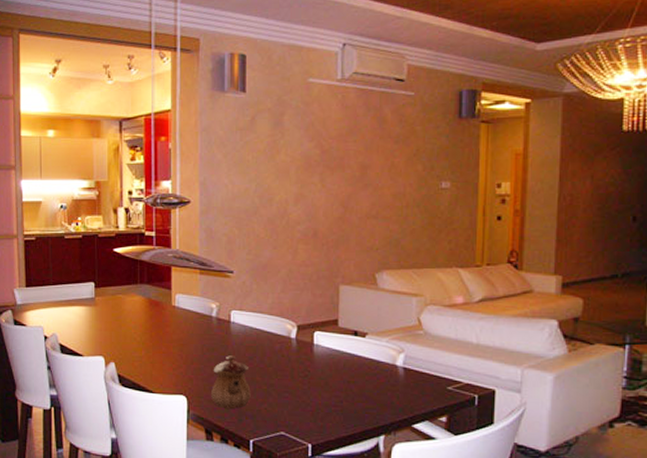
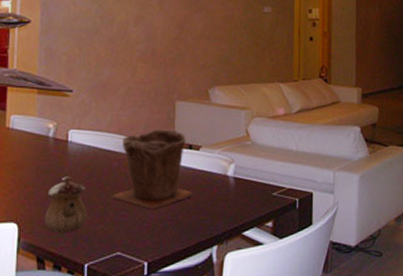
plant pot: none [275,314,358,393] -> present [112,129,193,209]

